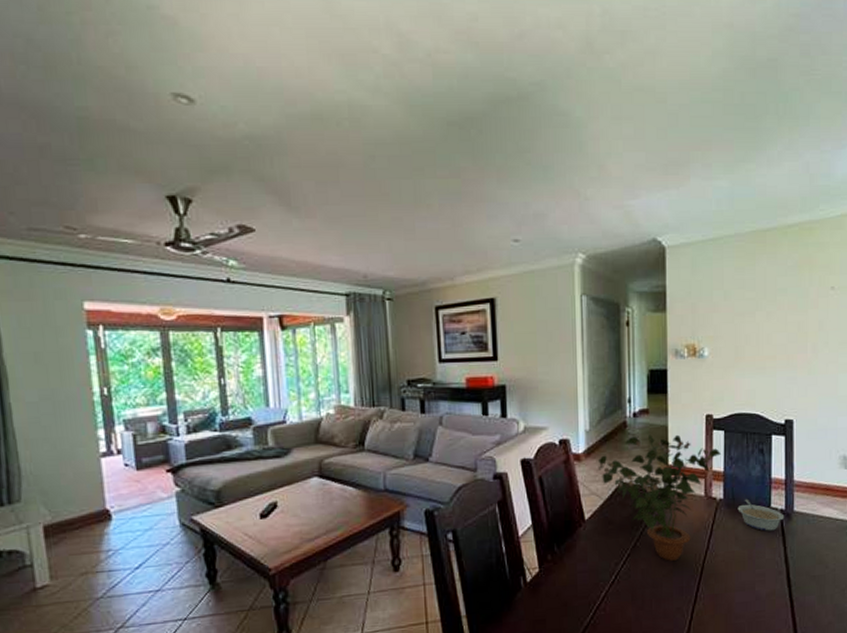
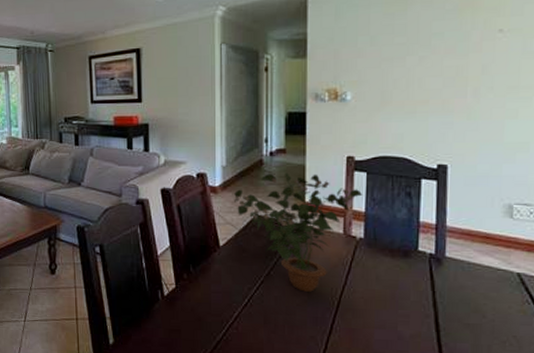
legume: present [737,498,785,531] -> none [379,240,434,274]

